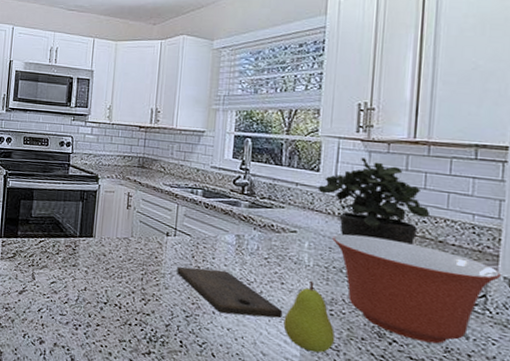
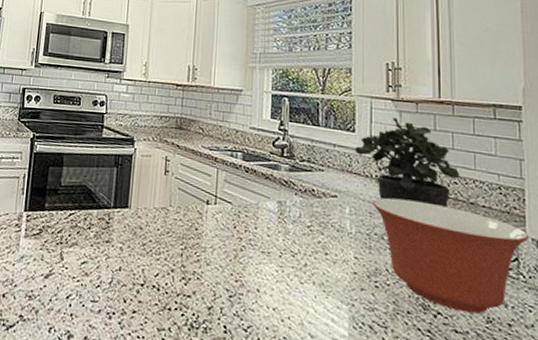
cutting board: present [177,267,283,319] -> none [218,239,329,294]
fruit: present [283,280,335,353] -> none [330,249,382,331]

